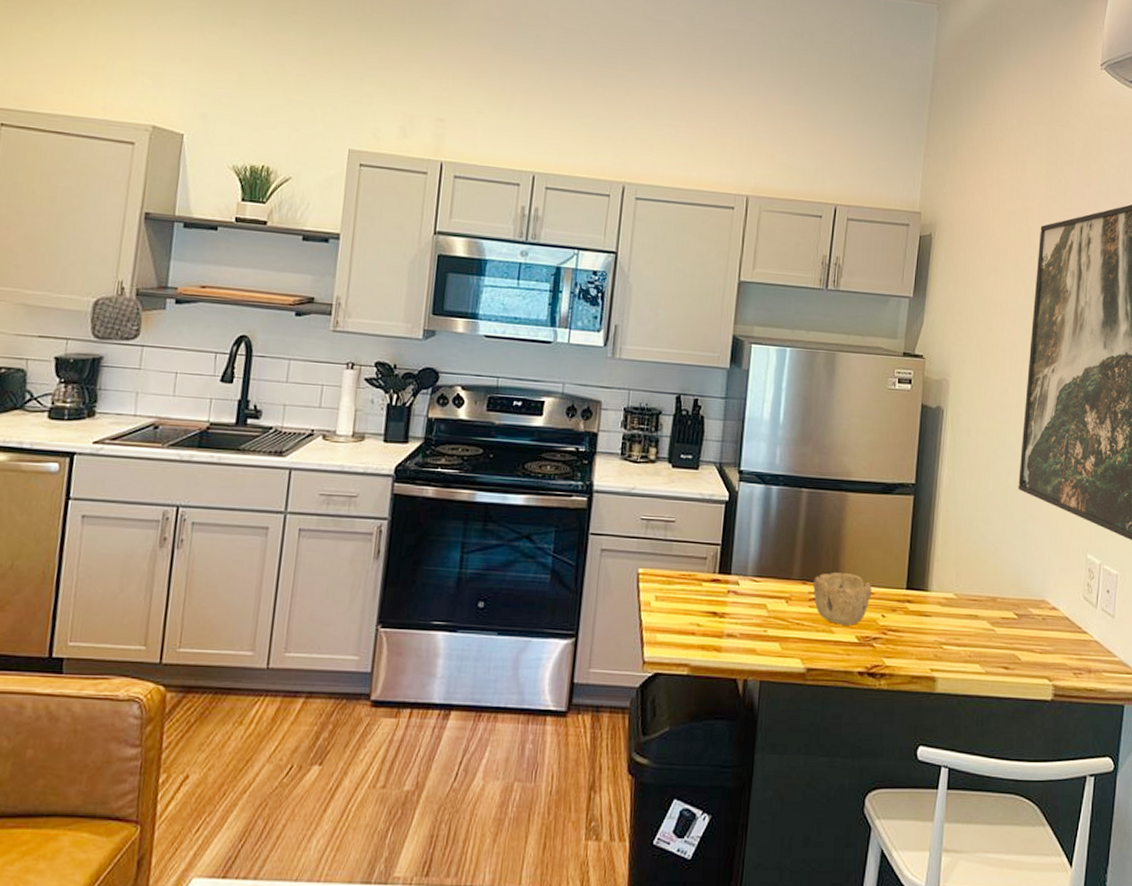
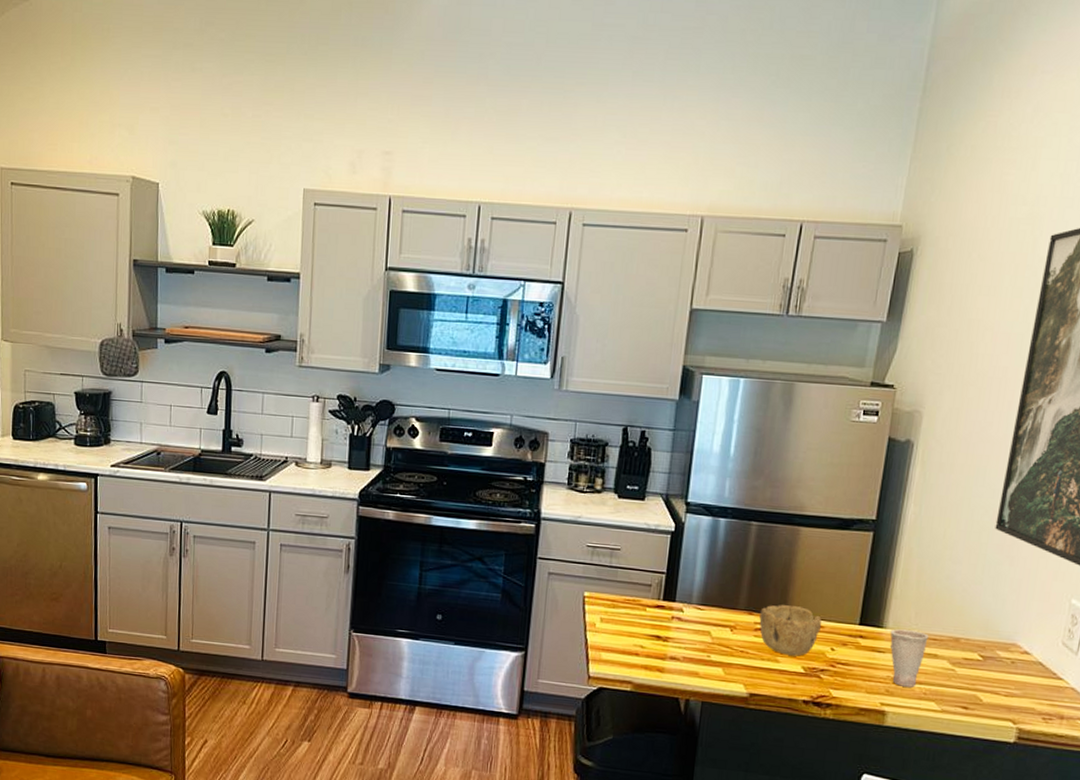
cup: none [934,591,969,651] -> present [889,629,929,687]

